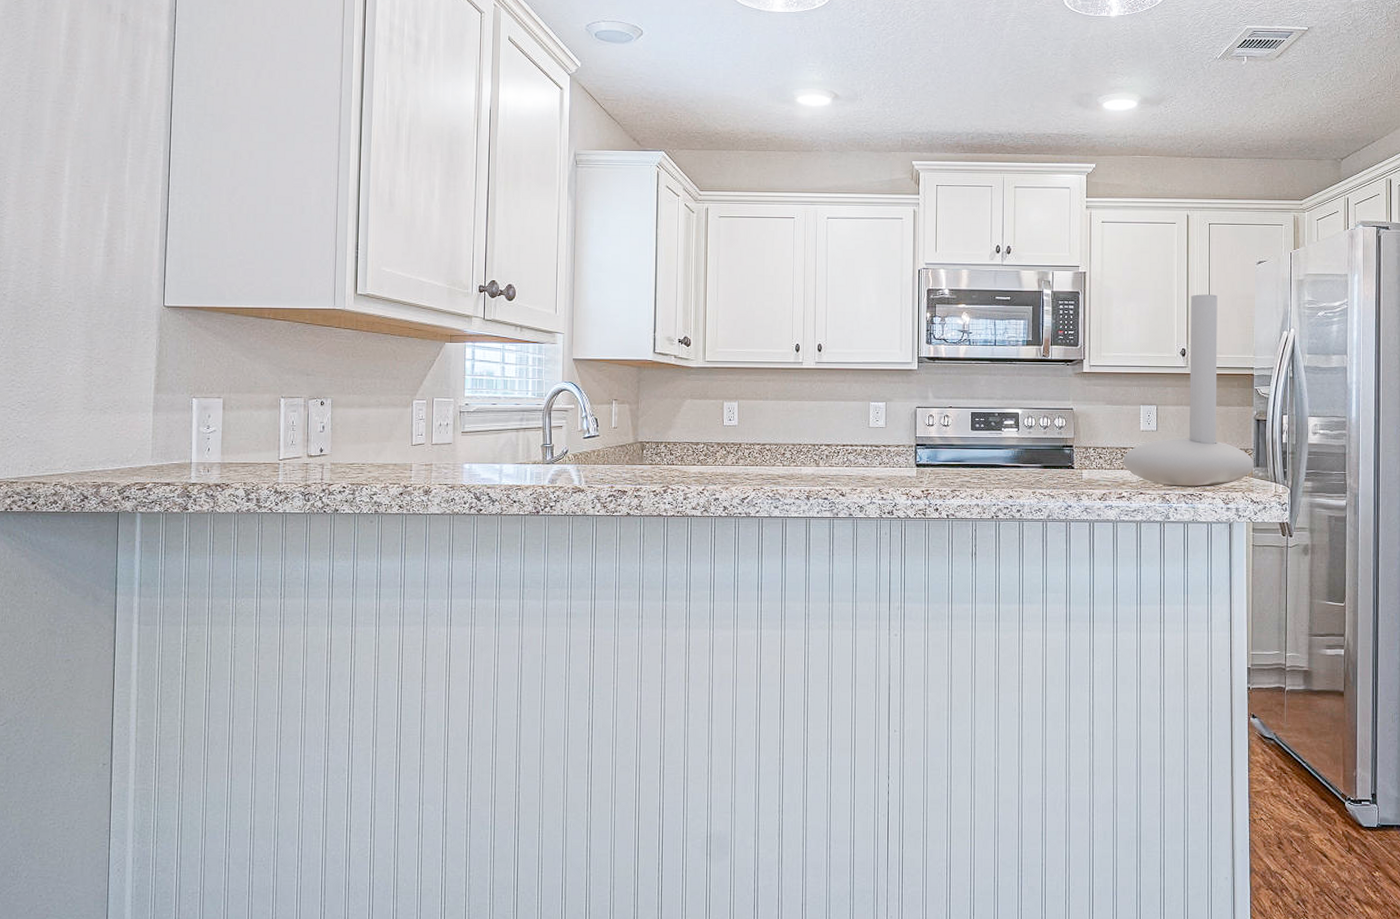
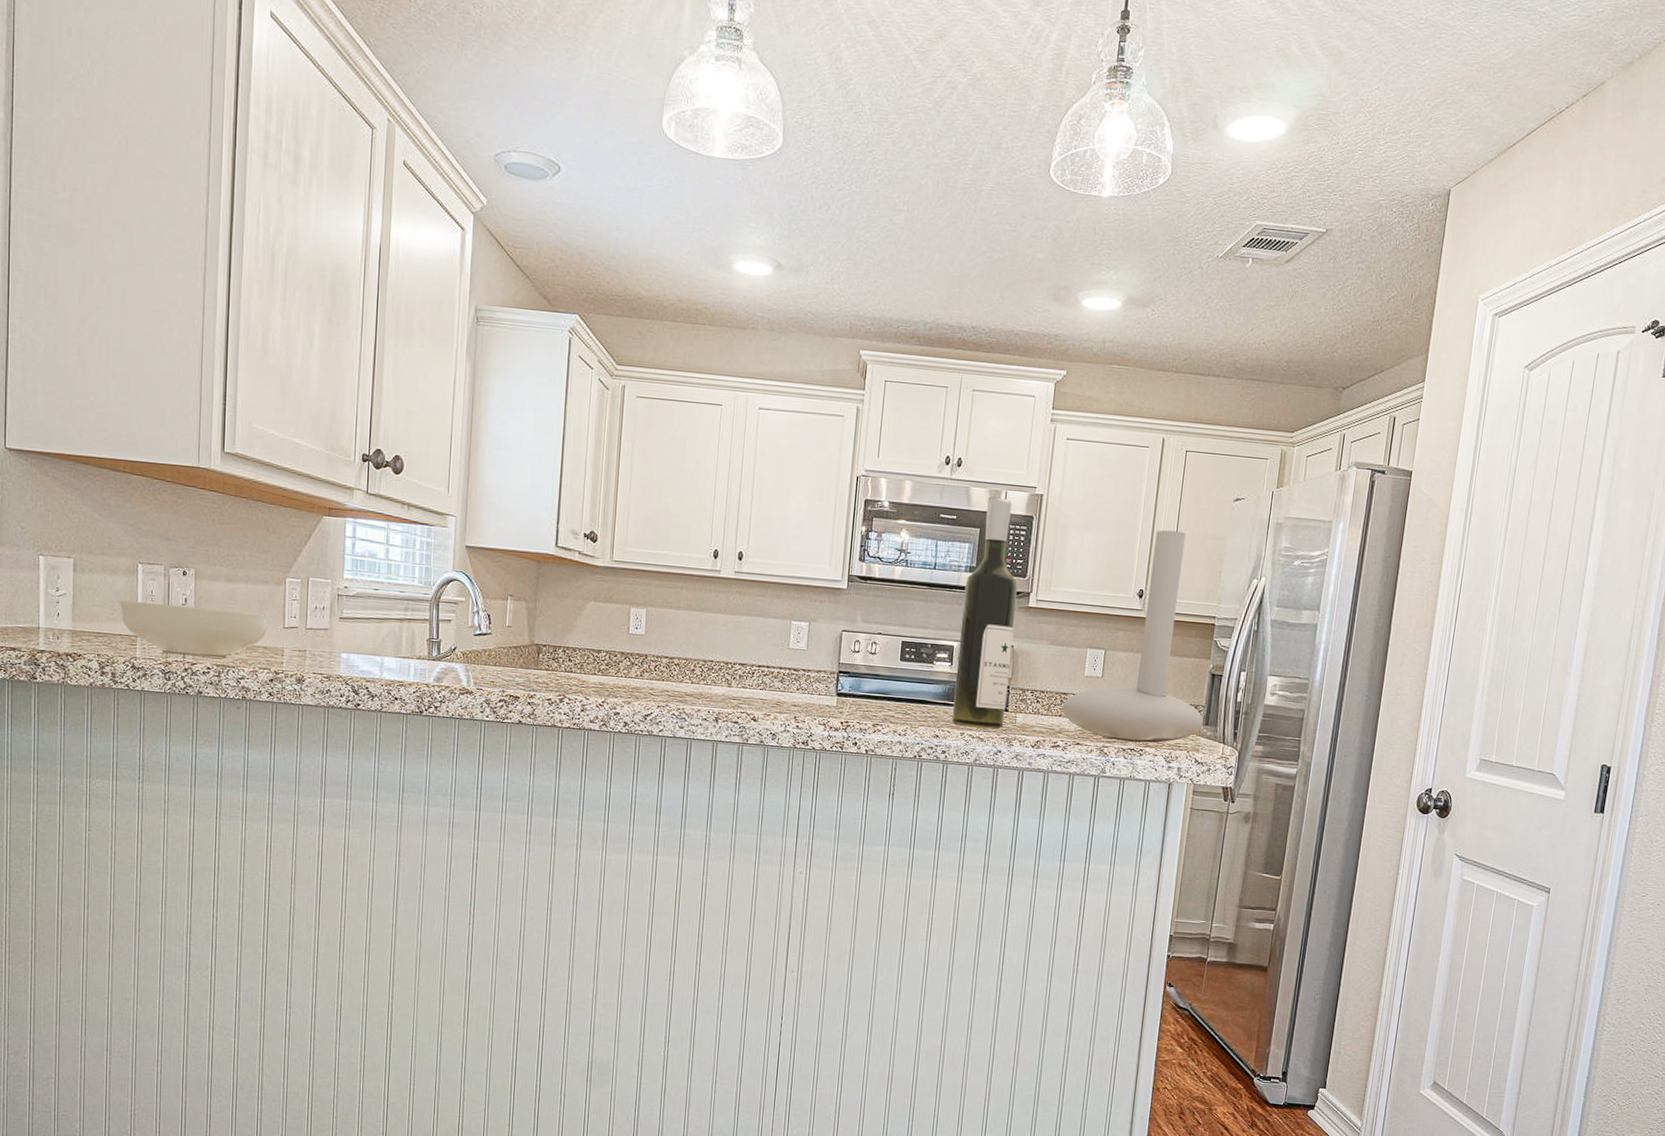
bowl: none [261,432,402,477] -> present [116,600,273,658]
bottle: none [1023,278,1072,486] -> present [951,498,1018,730]

